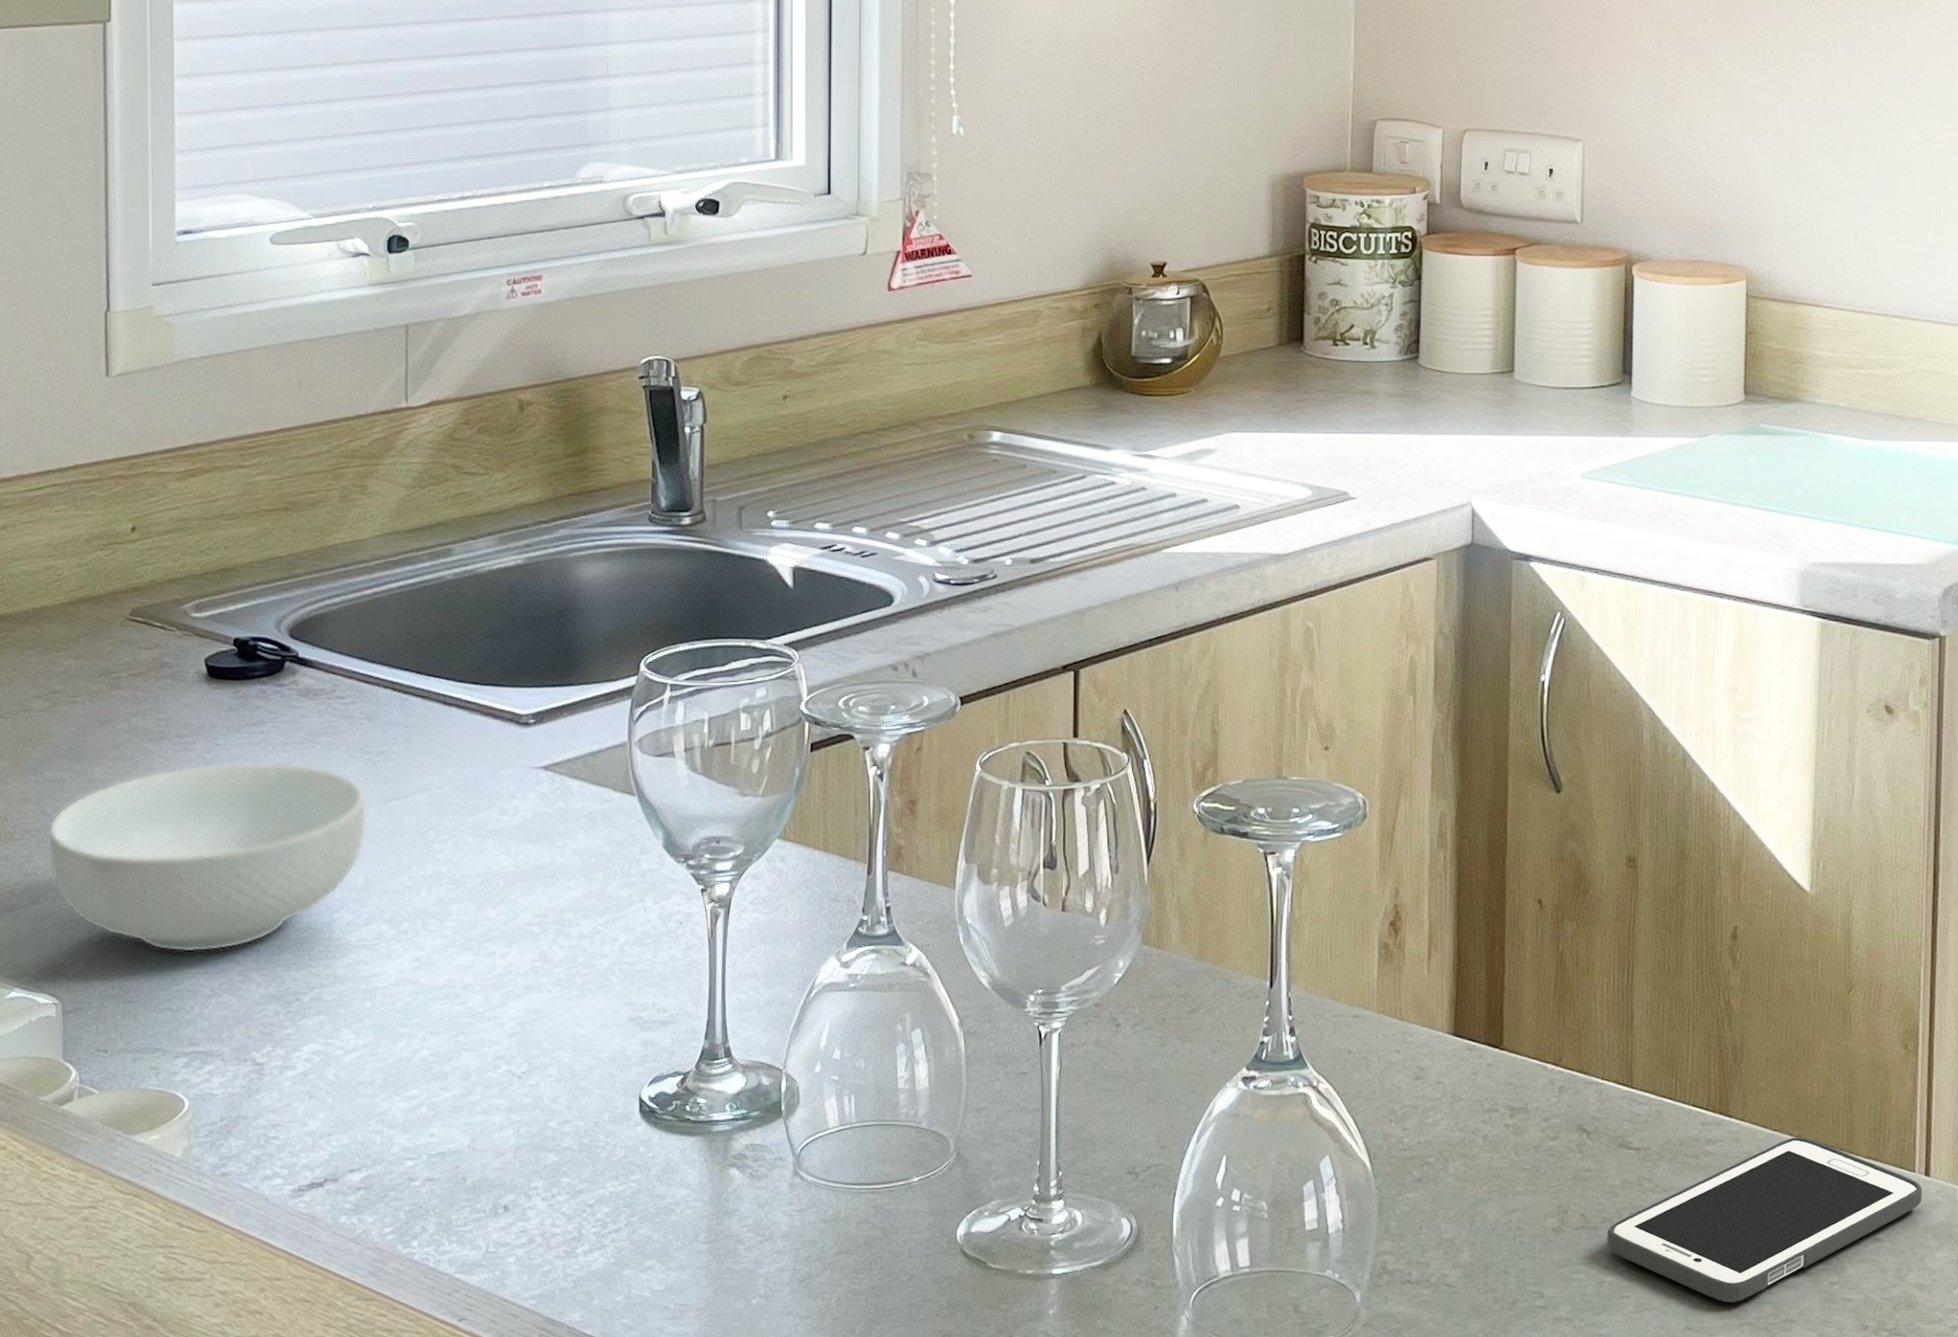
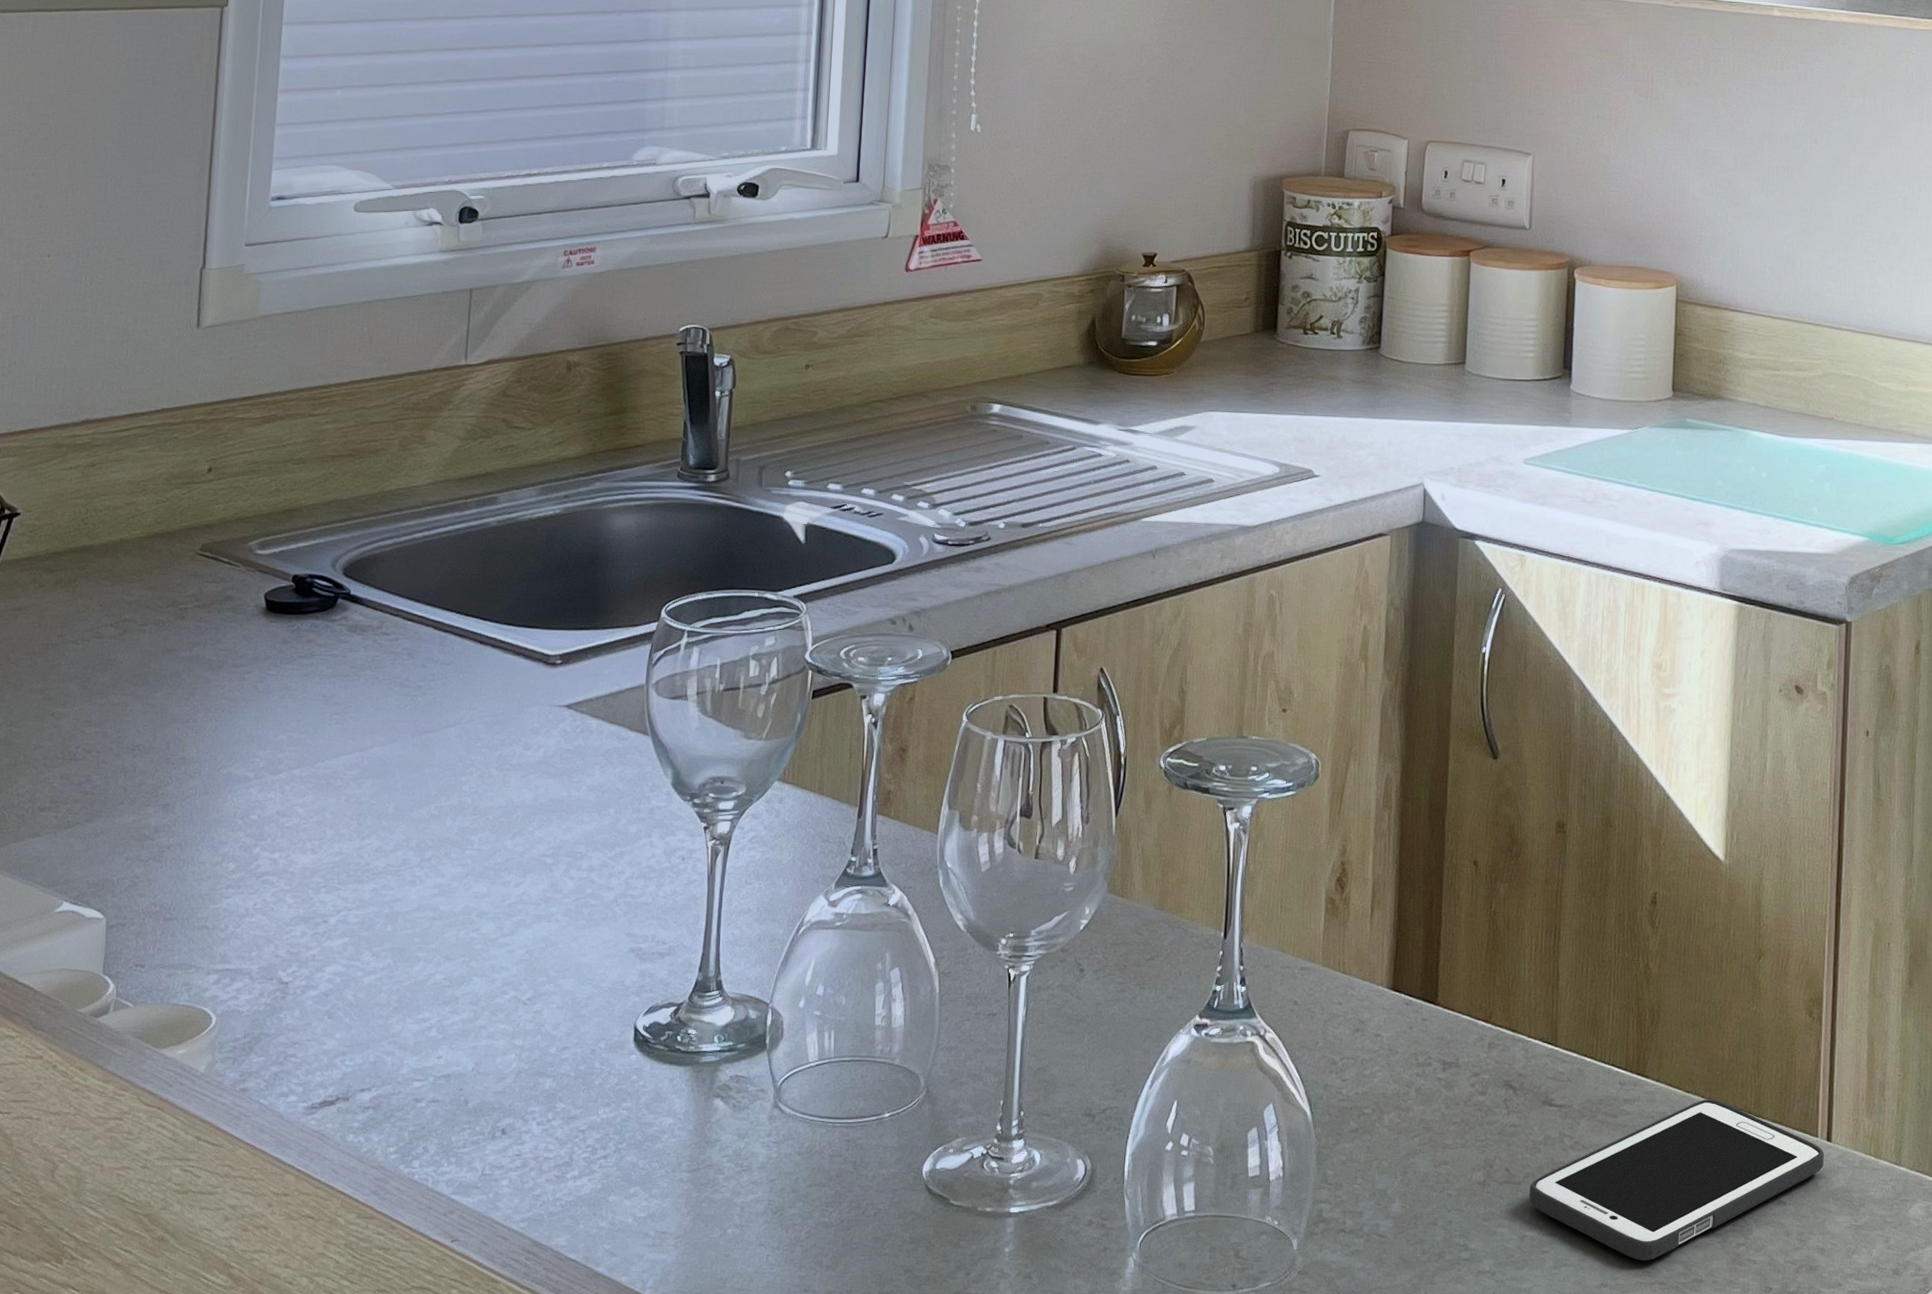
cereal bowl: present [47,761,367,953] -> none [106,692,402,874]

